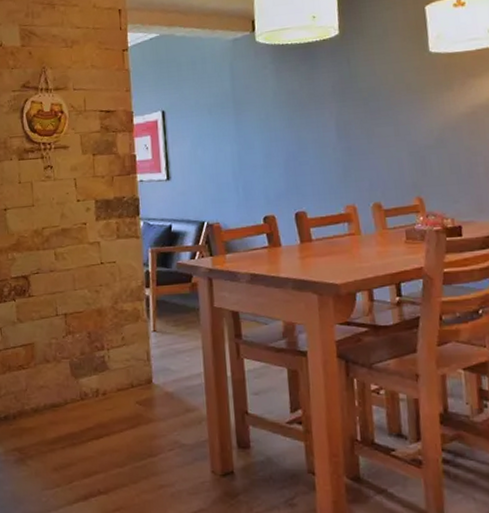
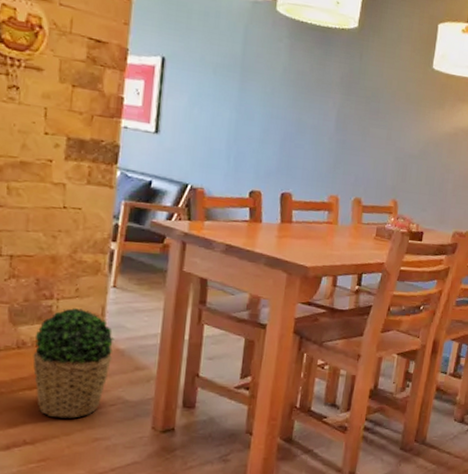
potted plant: none [94,356,163,466] -> present [33,308,115,419]

